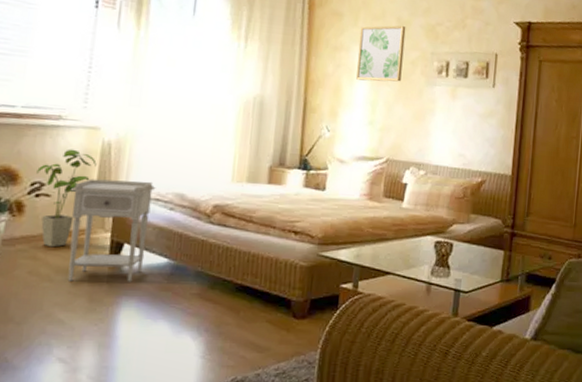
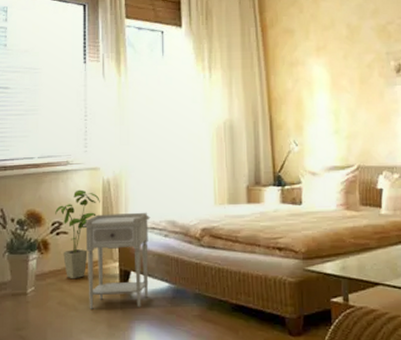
wall art: present [356,25,406,82] -> none [312,30,360,91]

